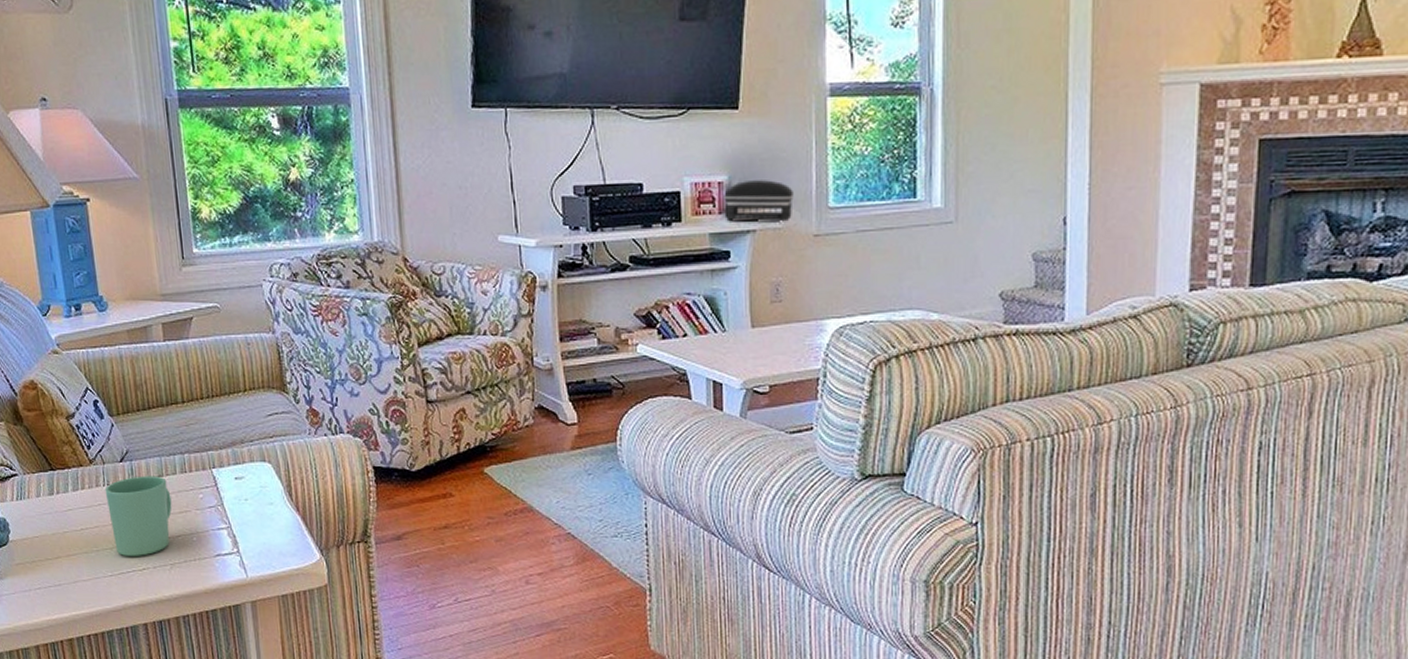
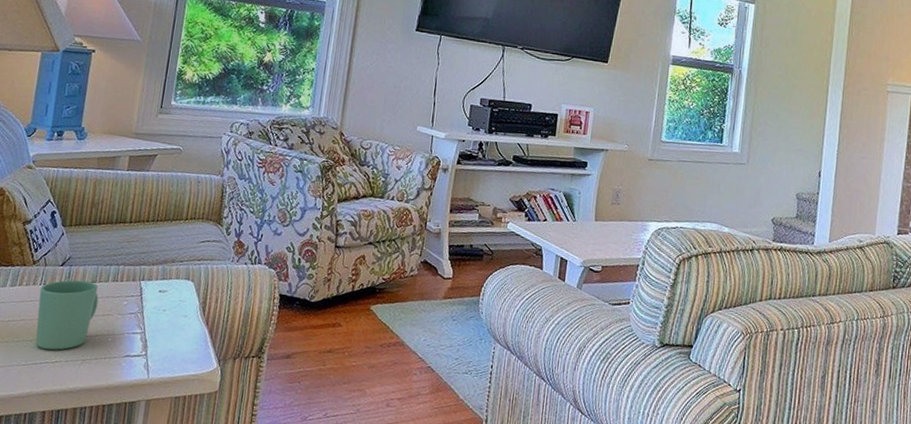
wireless router: present [724,180,794,222] -> none [588,113,638,147]

